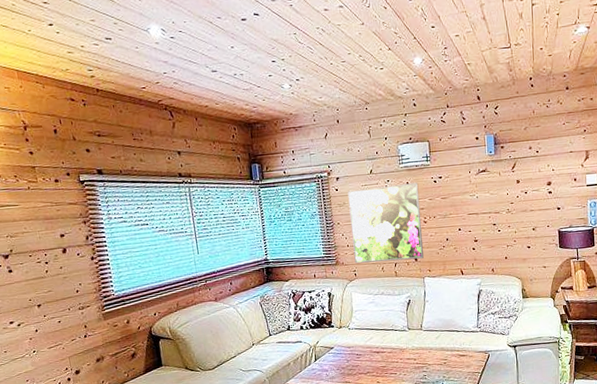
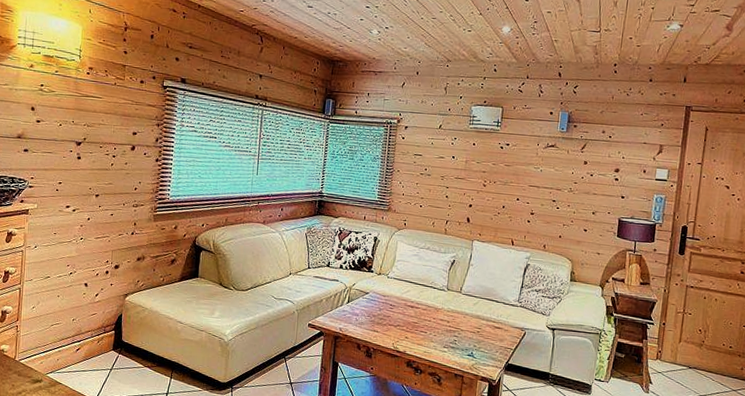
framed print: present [347,182,424,264] -> none [407,141,485,221]

